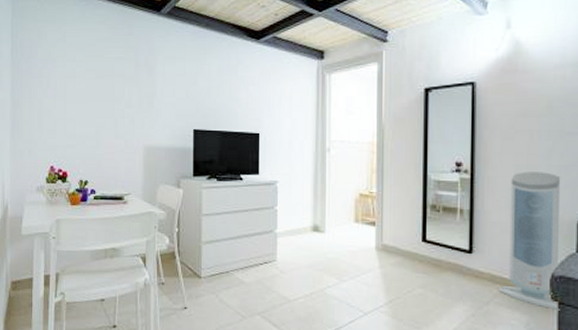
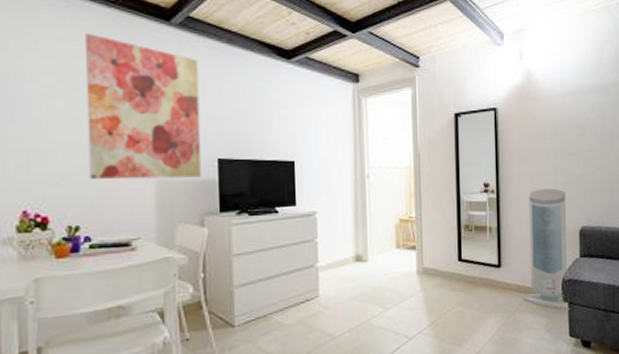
wall art: none [96,26,181,145] -> present [85,34,202,180]

